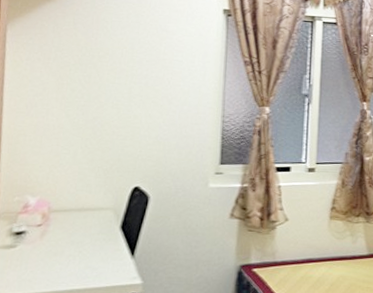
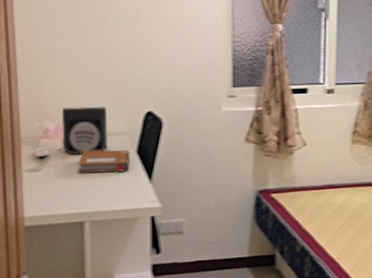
speaker: none [43,181,93,231] -> present [61,106,108,155]
notebook: none [56,225,114,249] -> present [78,149,130,173]

